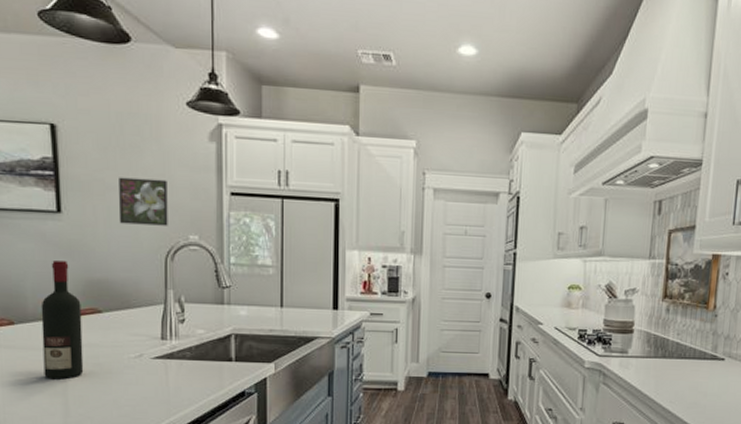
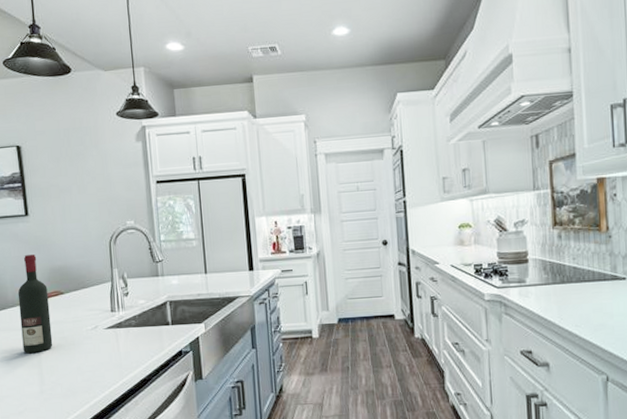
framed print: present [118,177,168,226] -> none [69,178,110,219]

